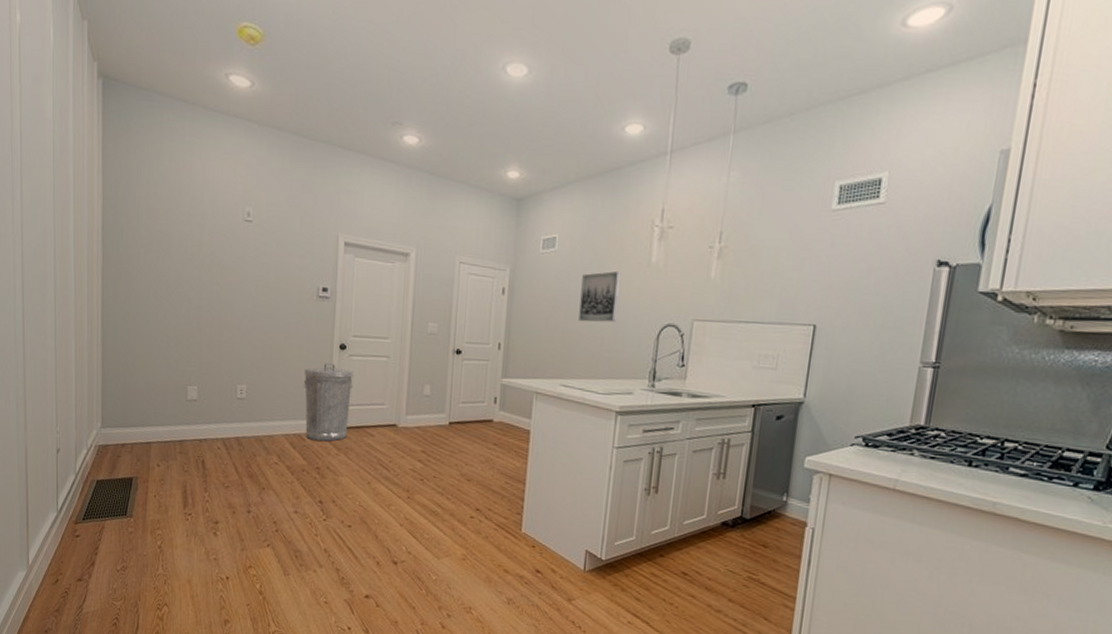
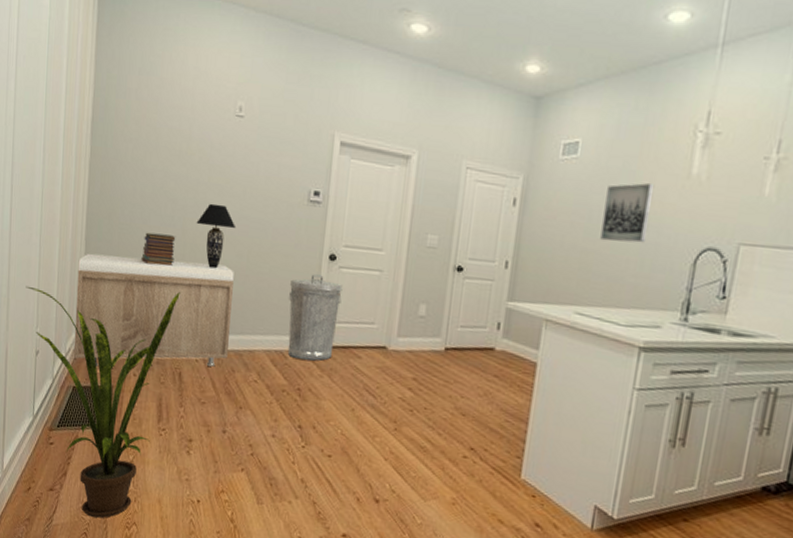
house plant: none [42,386,199,603] -> present [25,285,180,518]
storage bench: none [95,353,251,460] -> present [73,253,234,367]
book stack: none [159,331,192,362] -> present [141,232,176,266]
table lamp: none [211,302,250,362] -> present [196,203,236,269]

